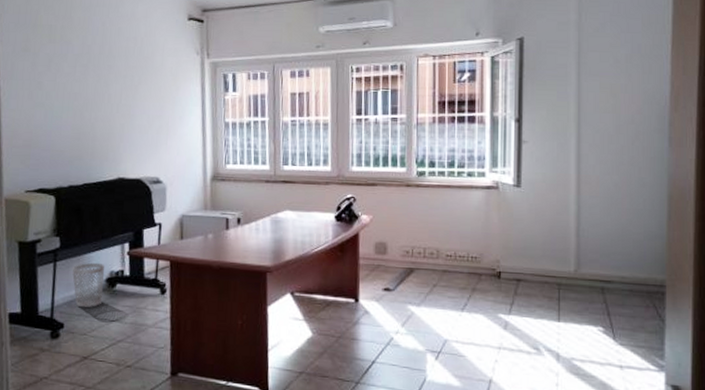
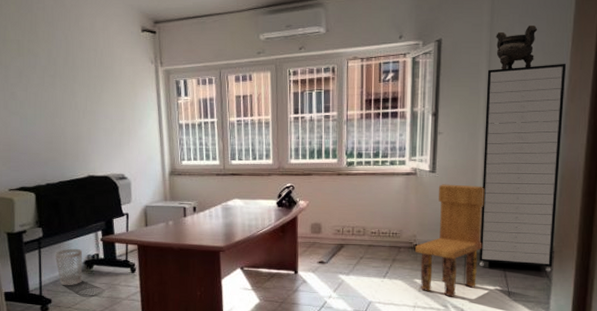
chair: none [499,200,579,338] -> present [415,184,485,297]
storage cabinet: none [576,67,667,311] -> present [479,63,567,272]
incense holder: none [585,25,632,73] -> present [496,25,538,69]

